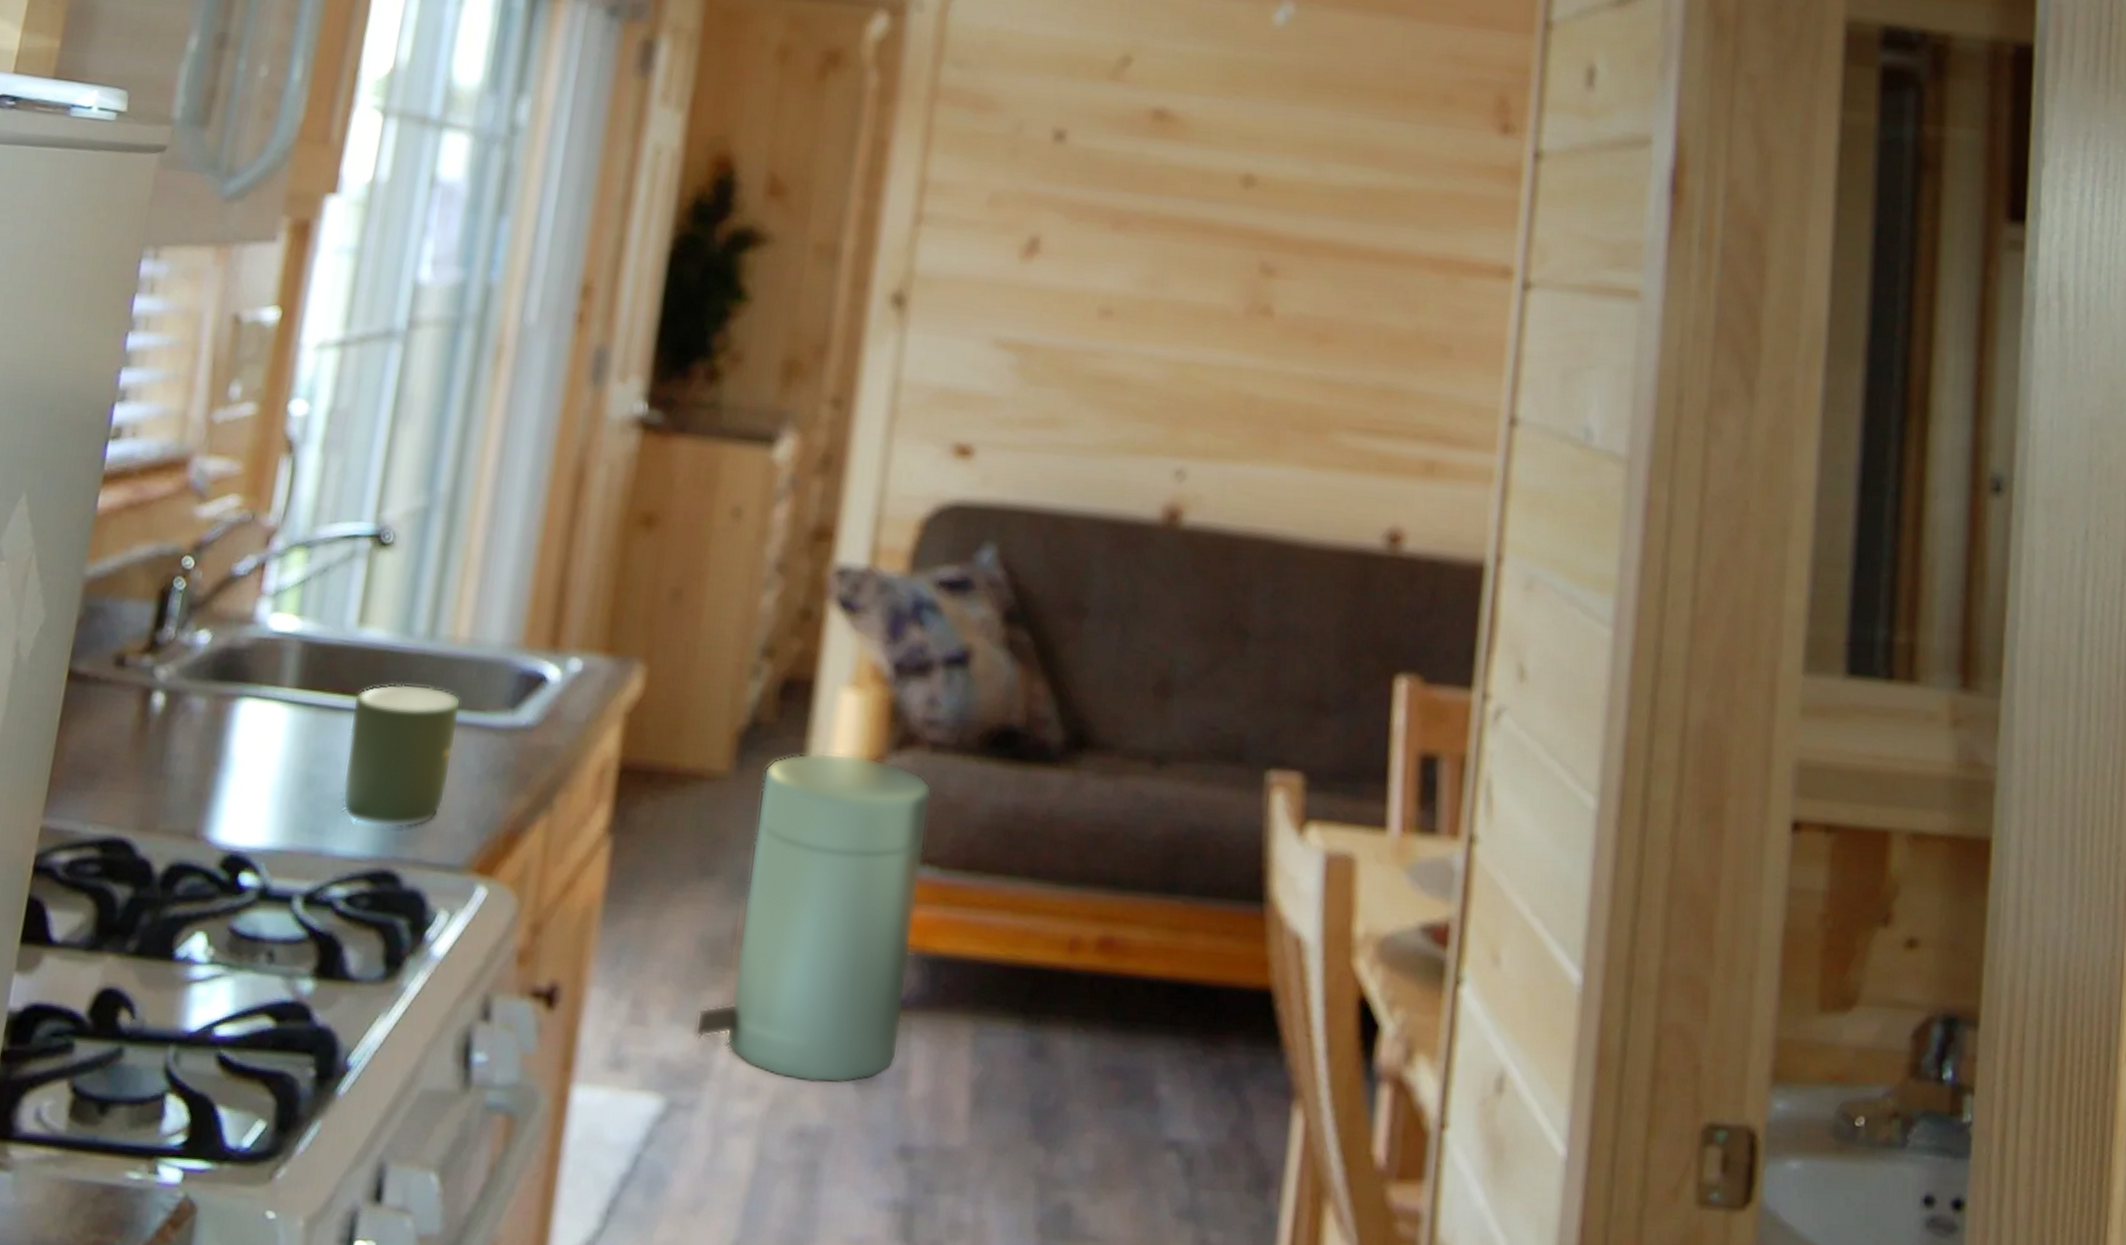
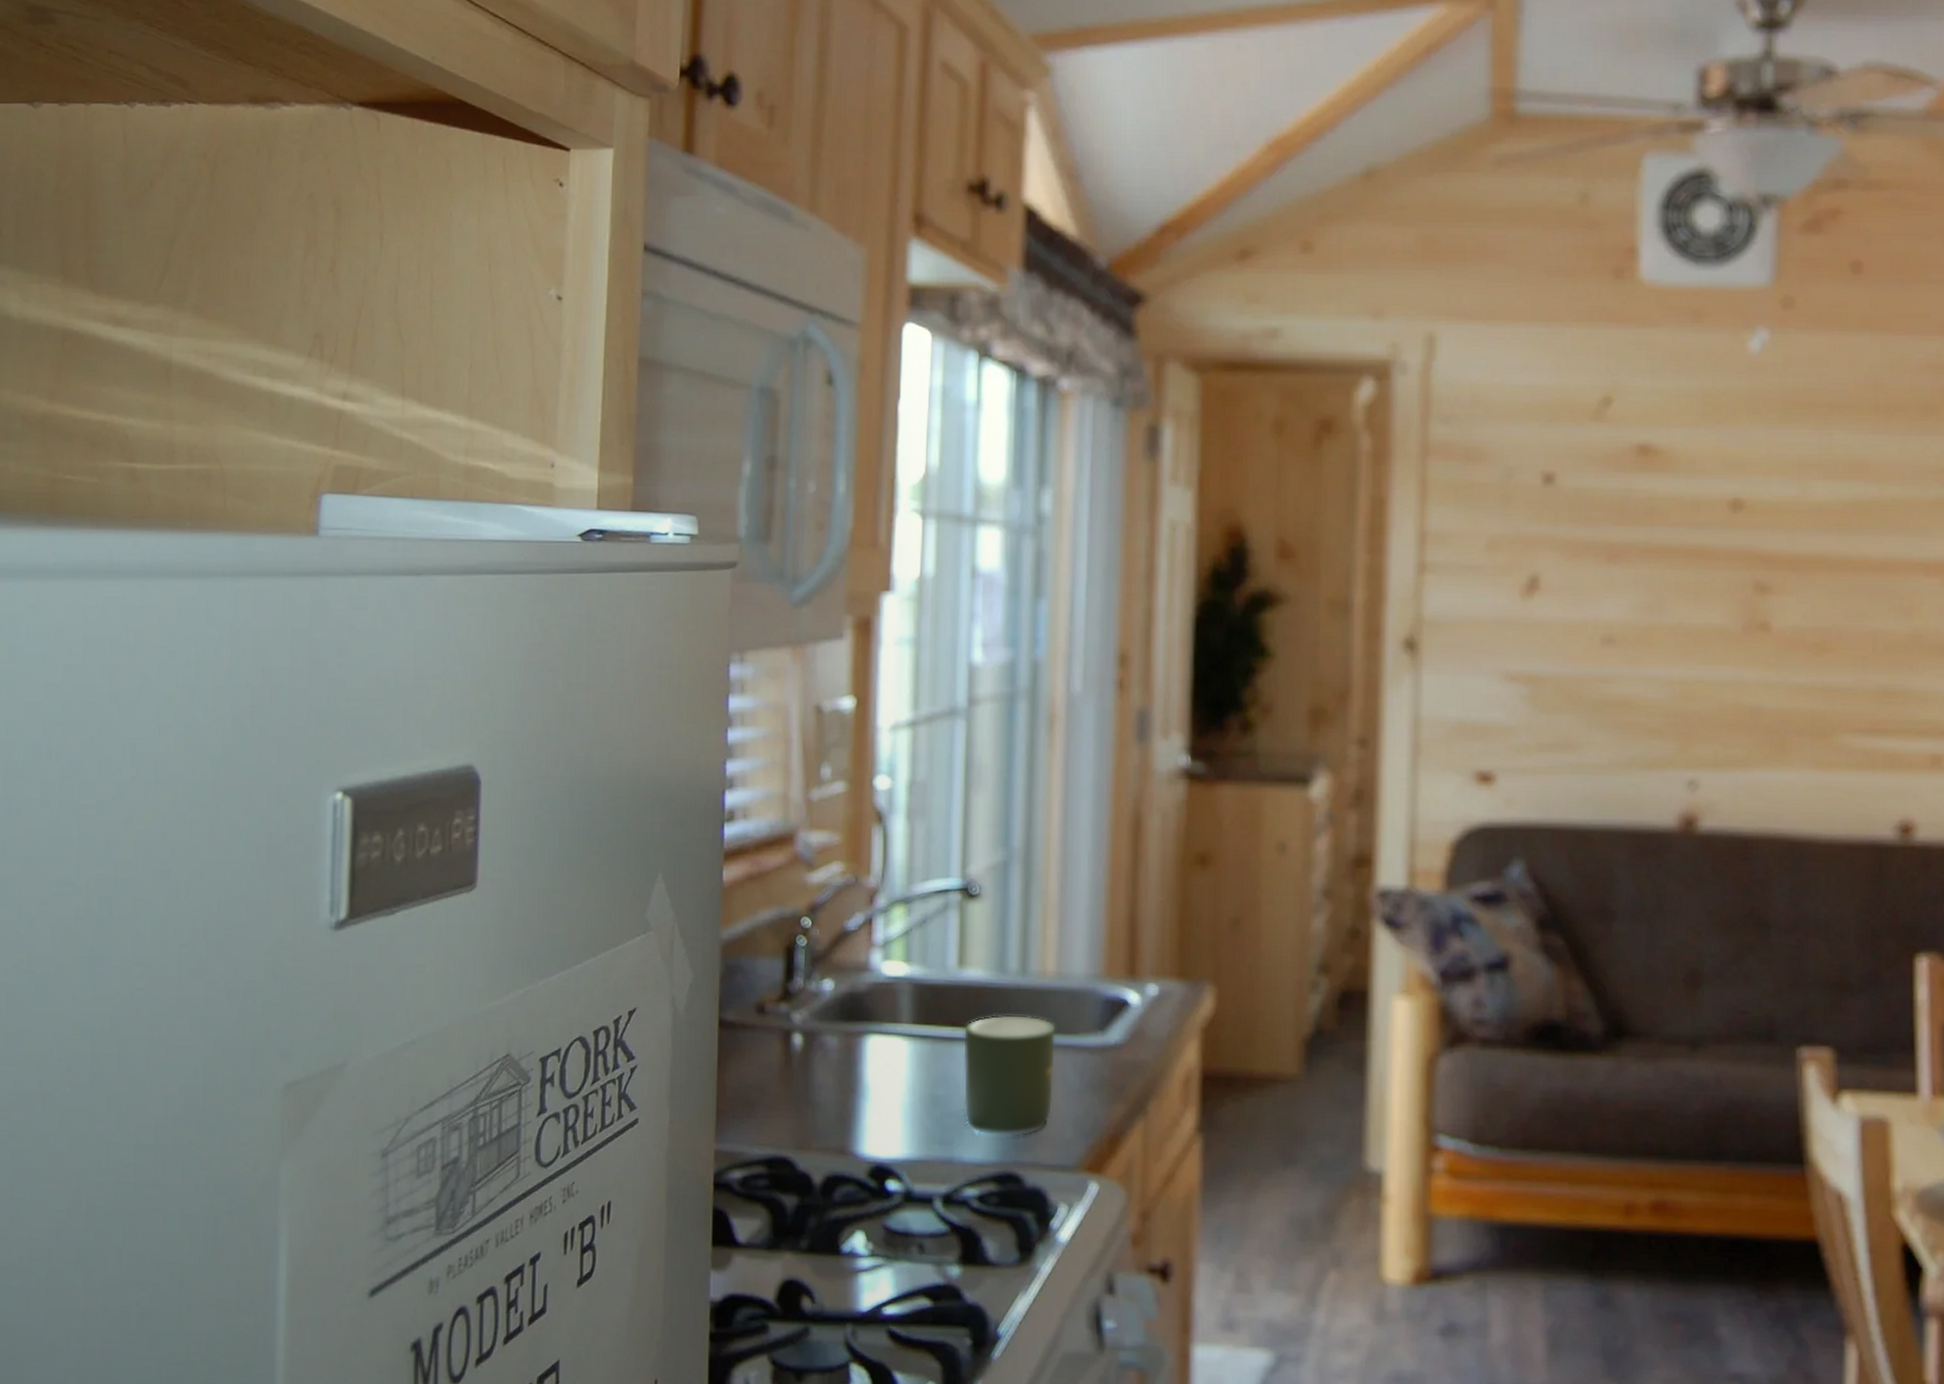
trash can: present [695,752,933,1084] -> none [1294,1053,1486,1336]

